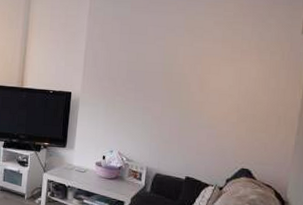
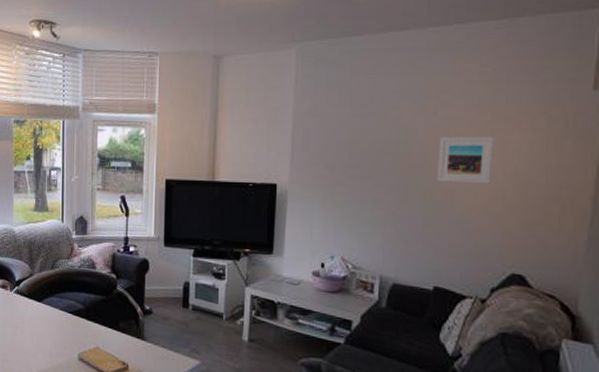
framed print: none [190,62,233,100] -> present [436,137,494,184]

